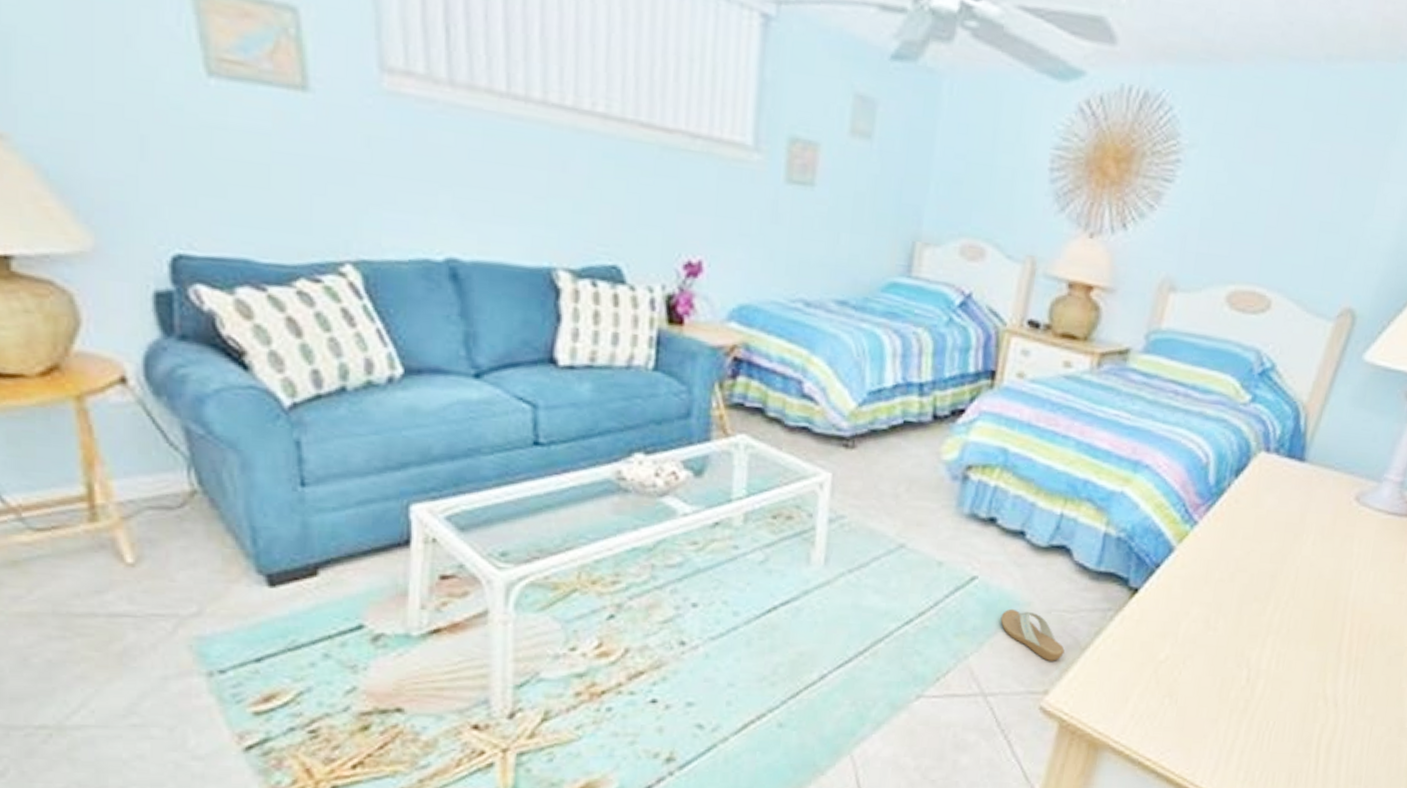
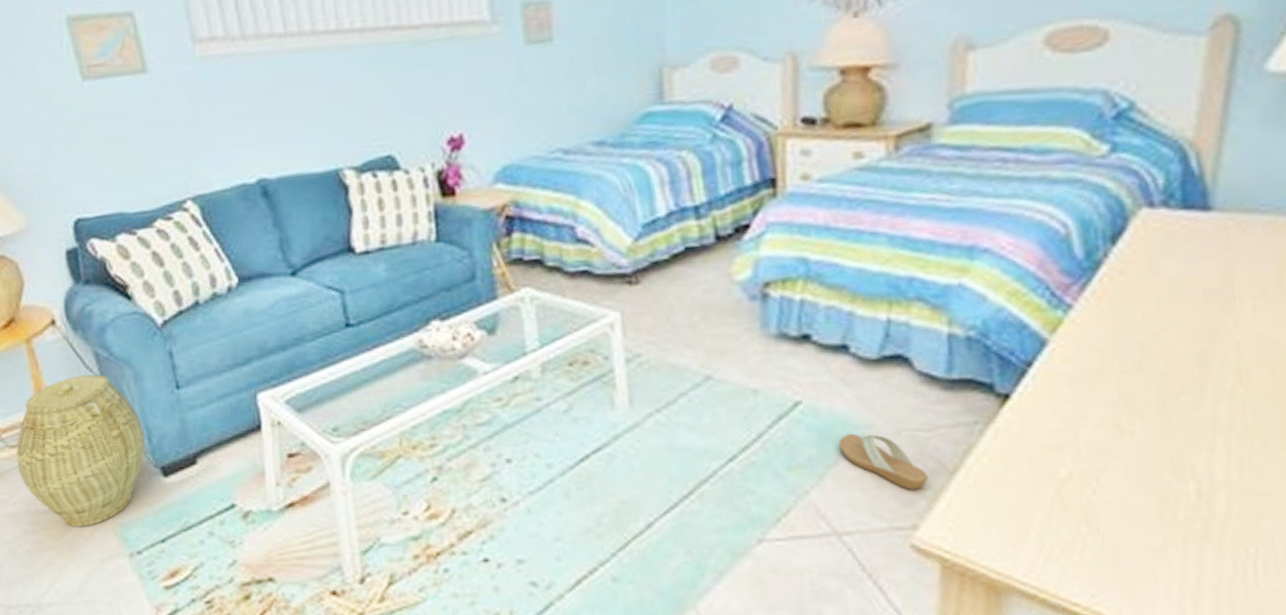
woven basket: none [44,452,248,637] -> present [16,374,145,526]

